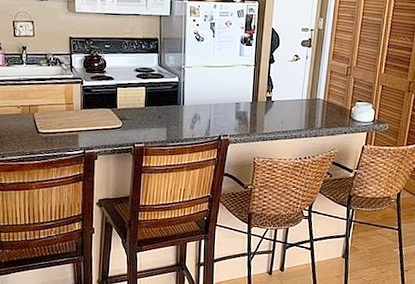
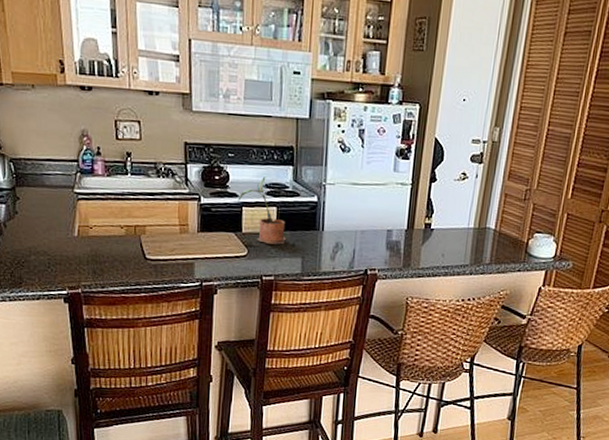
potted plant: none [113,62,154,118] -> present [237,176,287,245]

